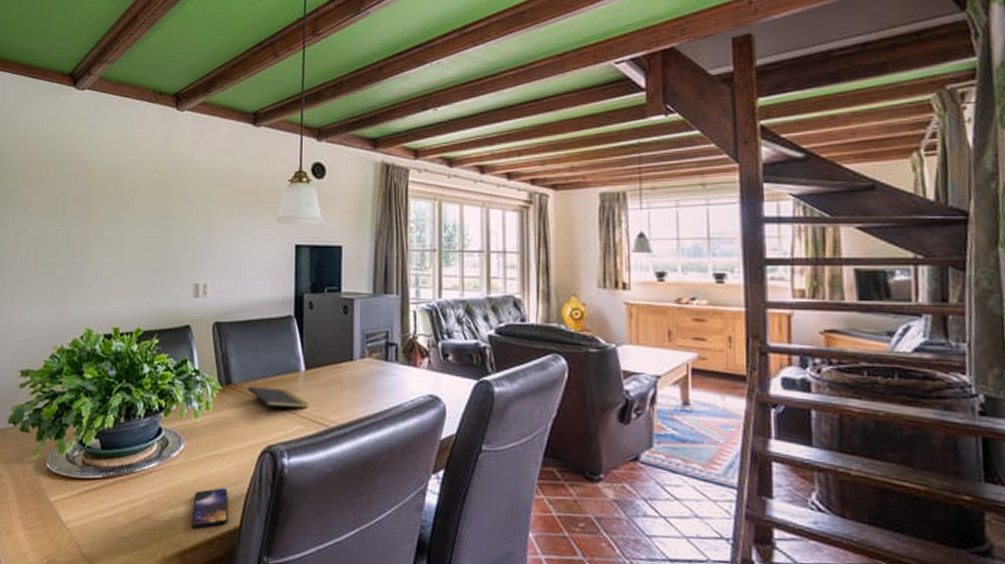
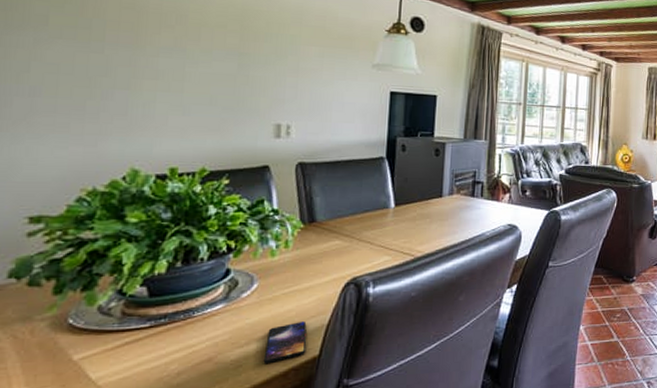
notepad: present [247,386,308,415] -> none [332,223,396,249]

